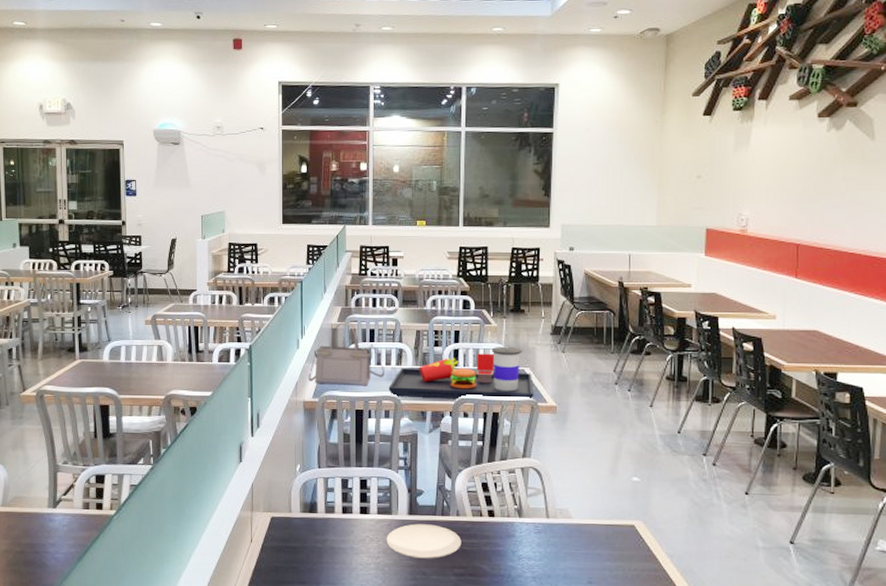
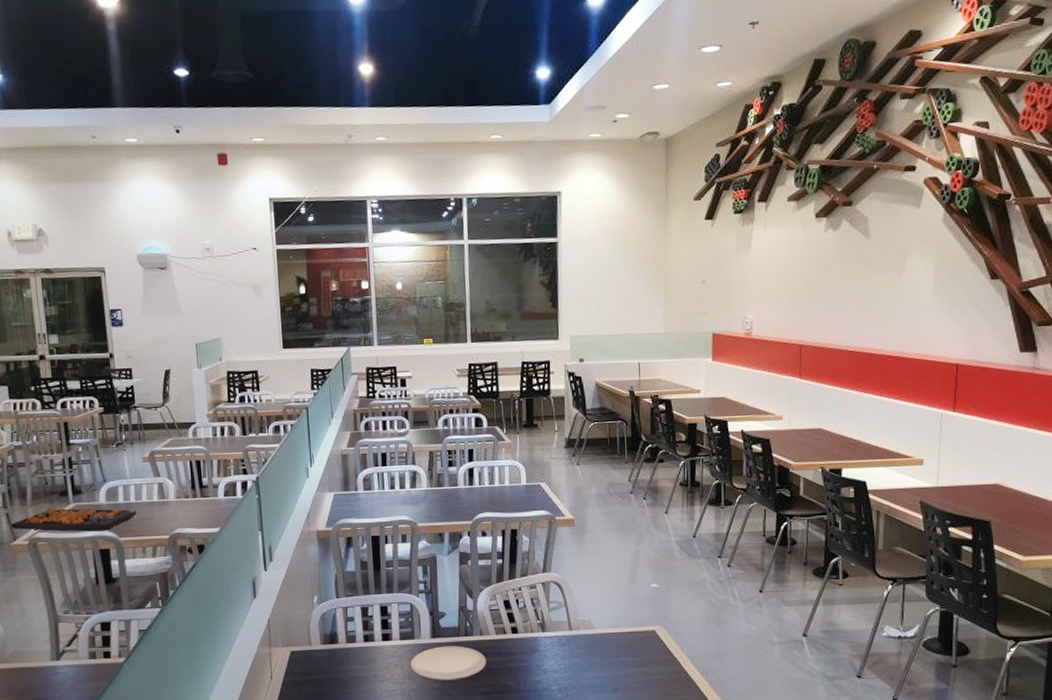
food tray: none [21,362,136,388] -> present [10,507,136,532]
handbag: present [309,320,384,386] -> none [321,445,399,513]
food tray: present [388,331,534,399] -> none [404,447,551,520]

